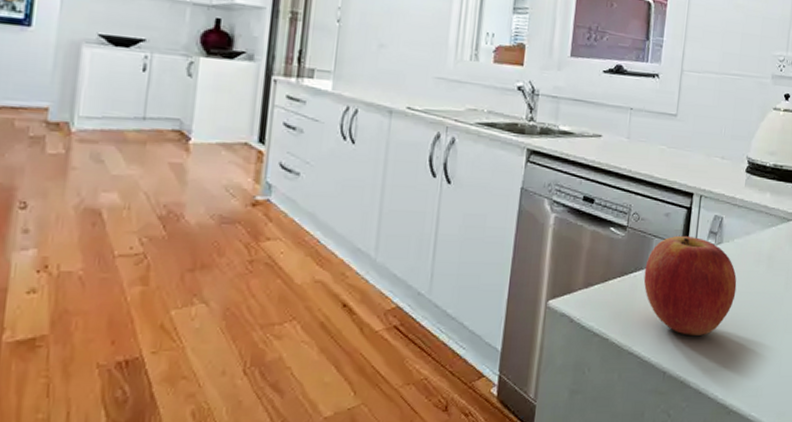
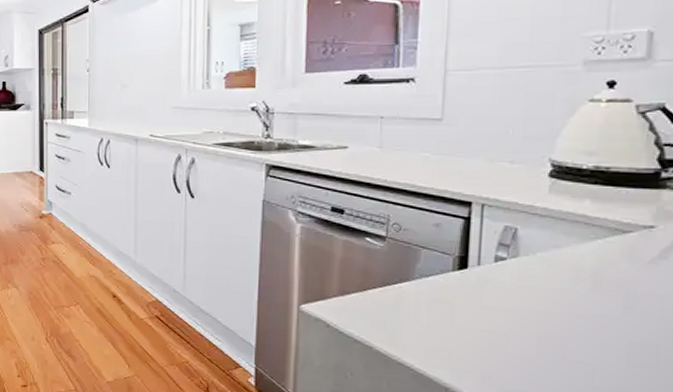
apple: present [643,235,737,335] -> none [411,247,544,356]

